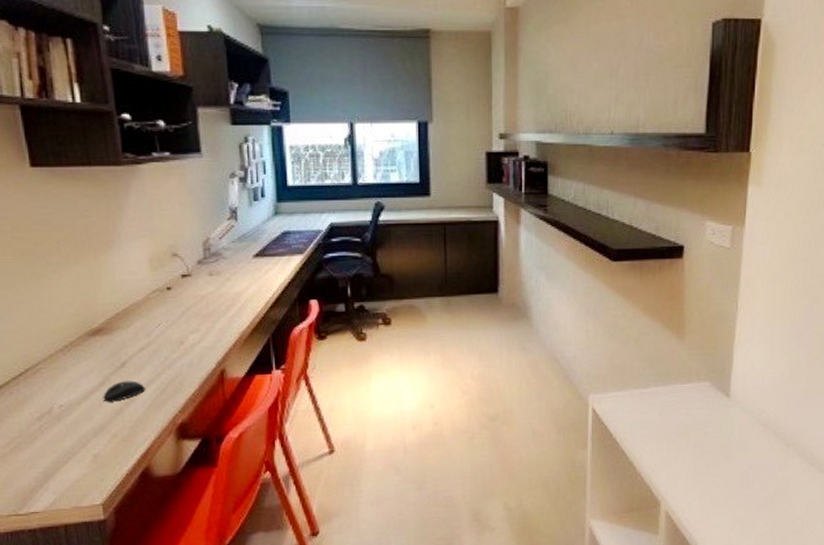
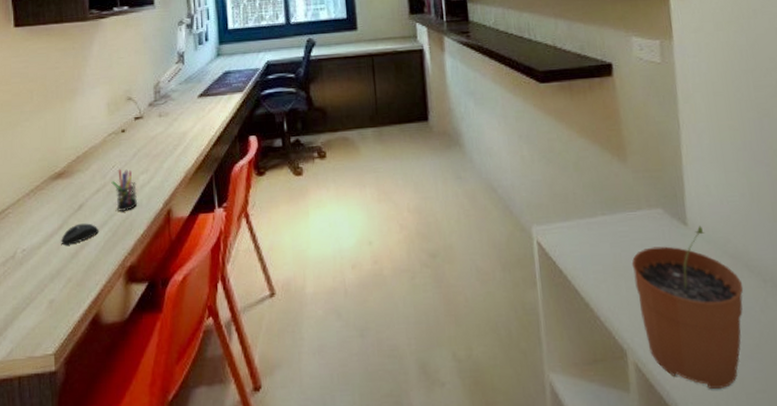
pen holder: none [157,328,188,371] -> present [111,169,138,212]
plant pot: none [675,398,769,531] -> present [631,226,744,389]

